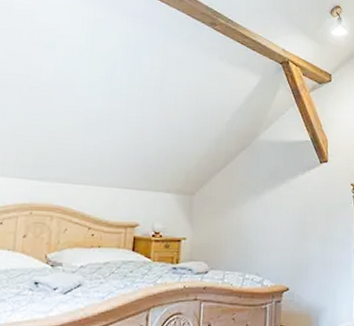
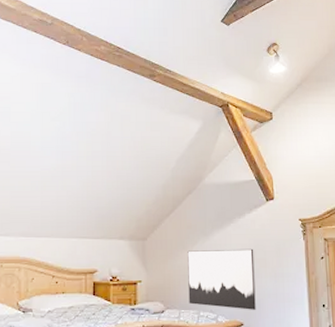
wall art: none [234,209,304,275] -> present [187,248,256,310]

